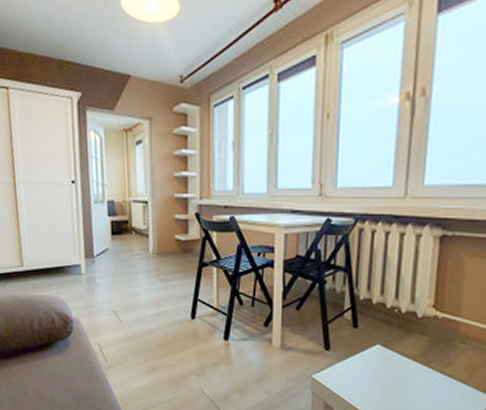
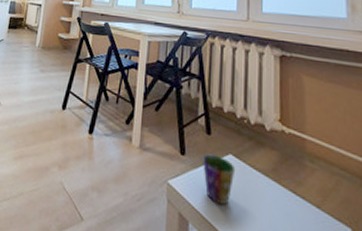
cup: none [349,346,383,392] -> present [203,153,236,206]

